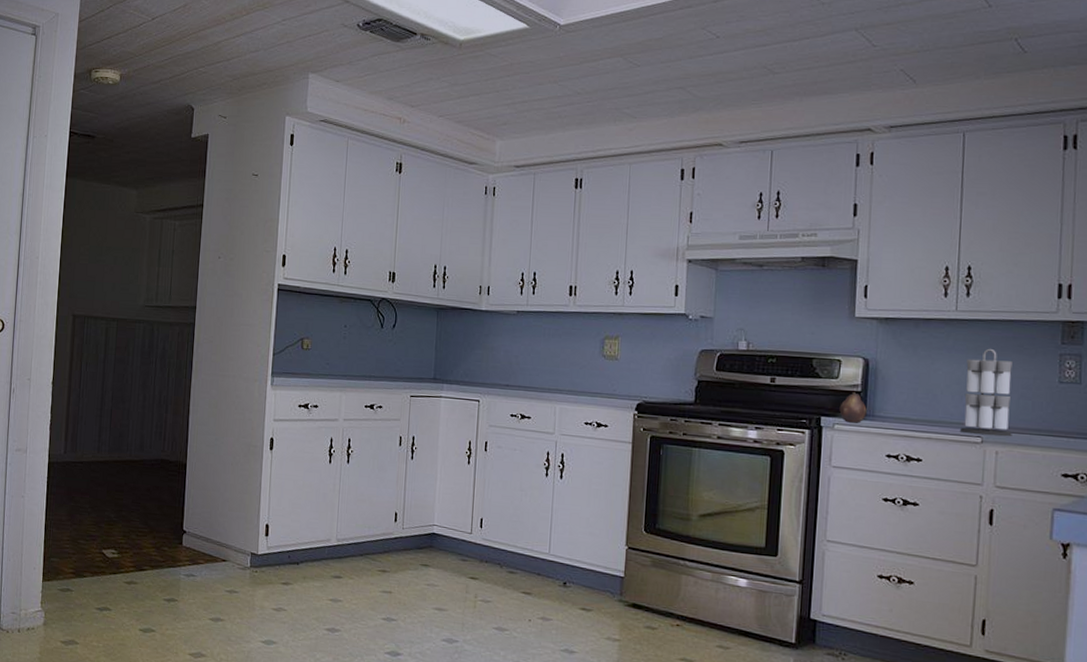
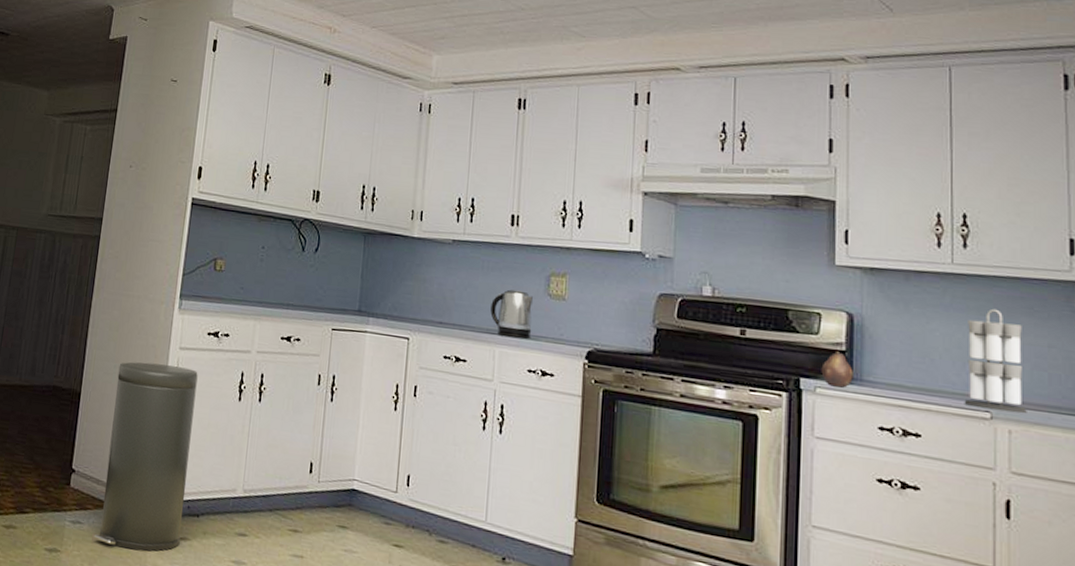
pedal bin: none [206,434,292,596] -> present [93,362,198,552]
kettle: none [551,353,589,397] -> present [490,289,533,340]

